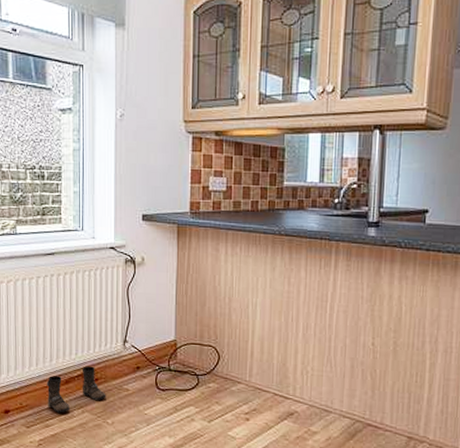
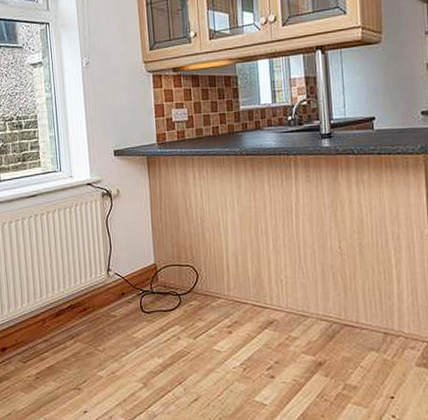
boots: present [46,366,106,413] -> none [38,297,96,345]

